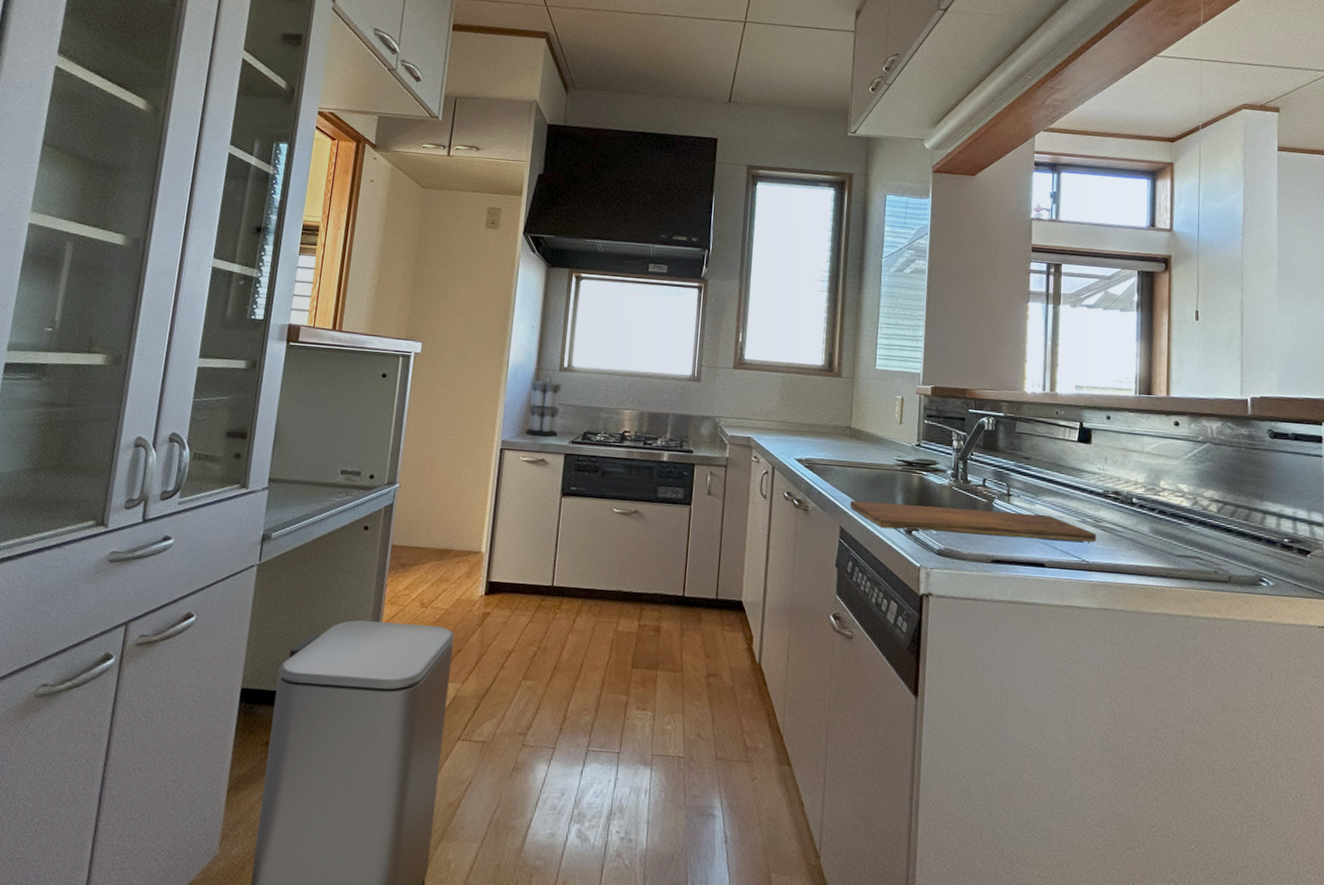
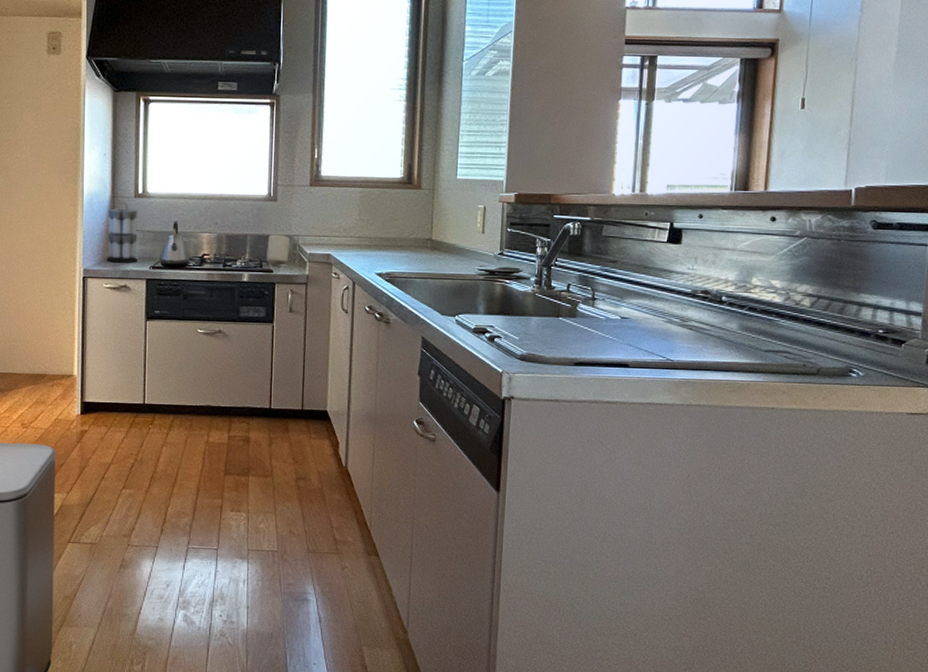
kettle: none [580,394,611,445] -> present [159,219,191,269]
canister: none [680,412,720,448] -> present [258,232,298,267]
cutting board: present [850,500,1097,543] -> none [432,311,683,342]

